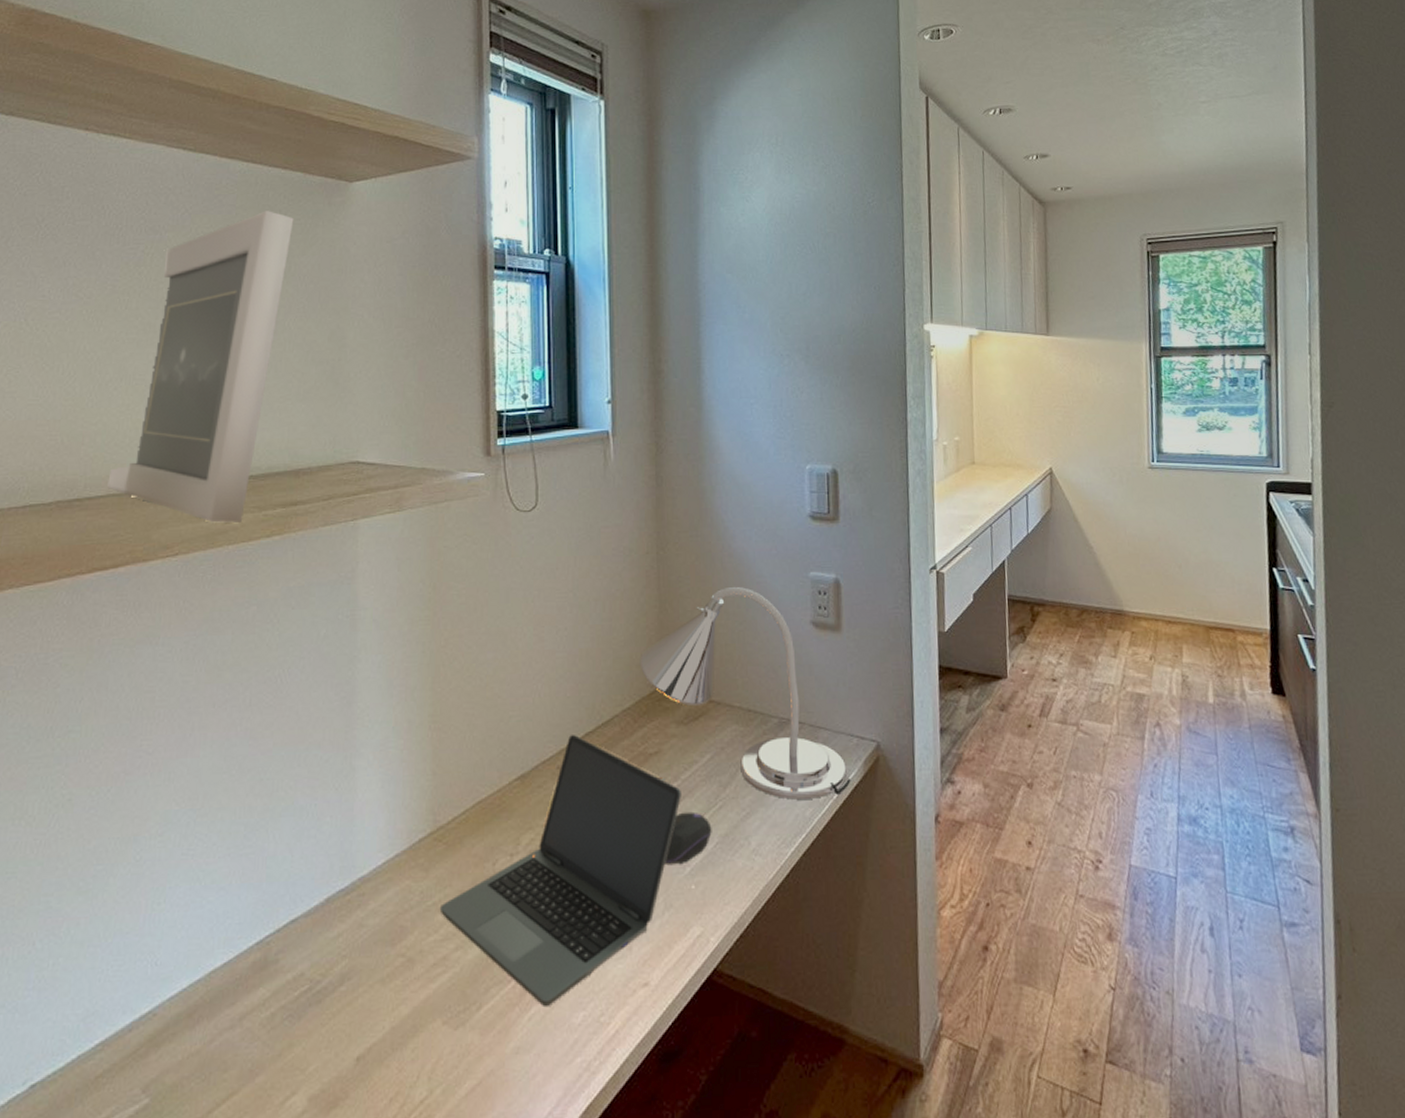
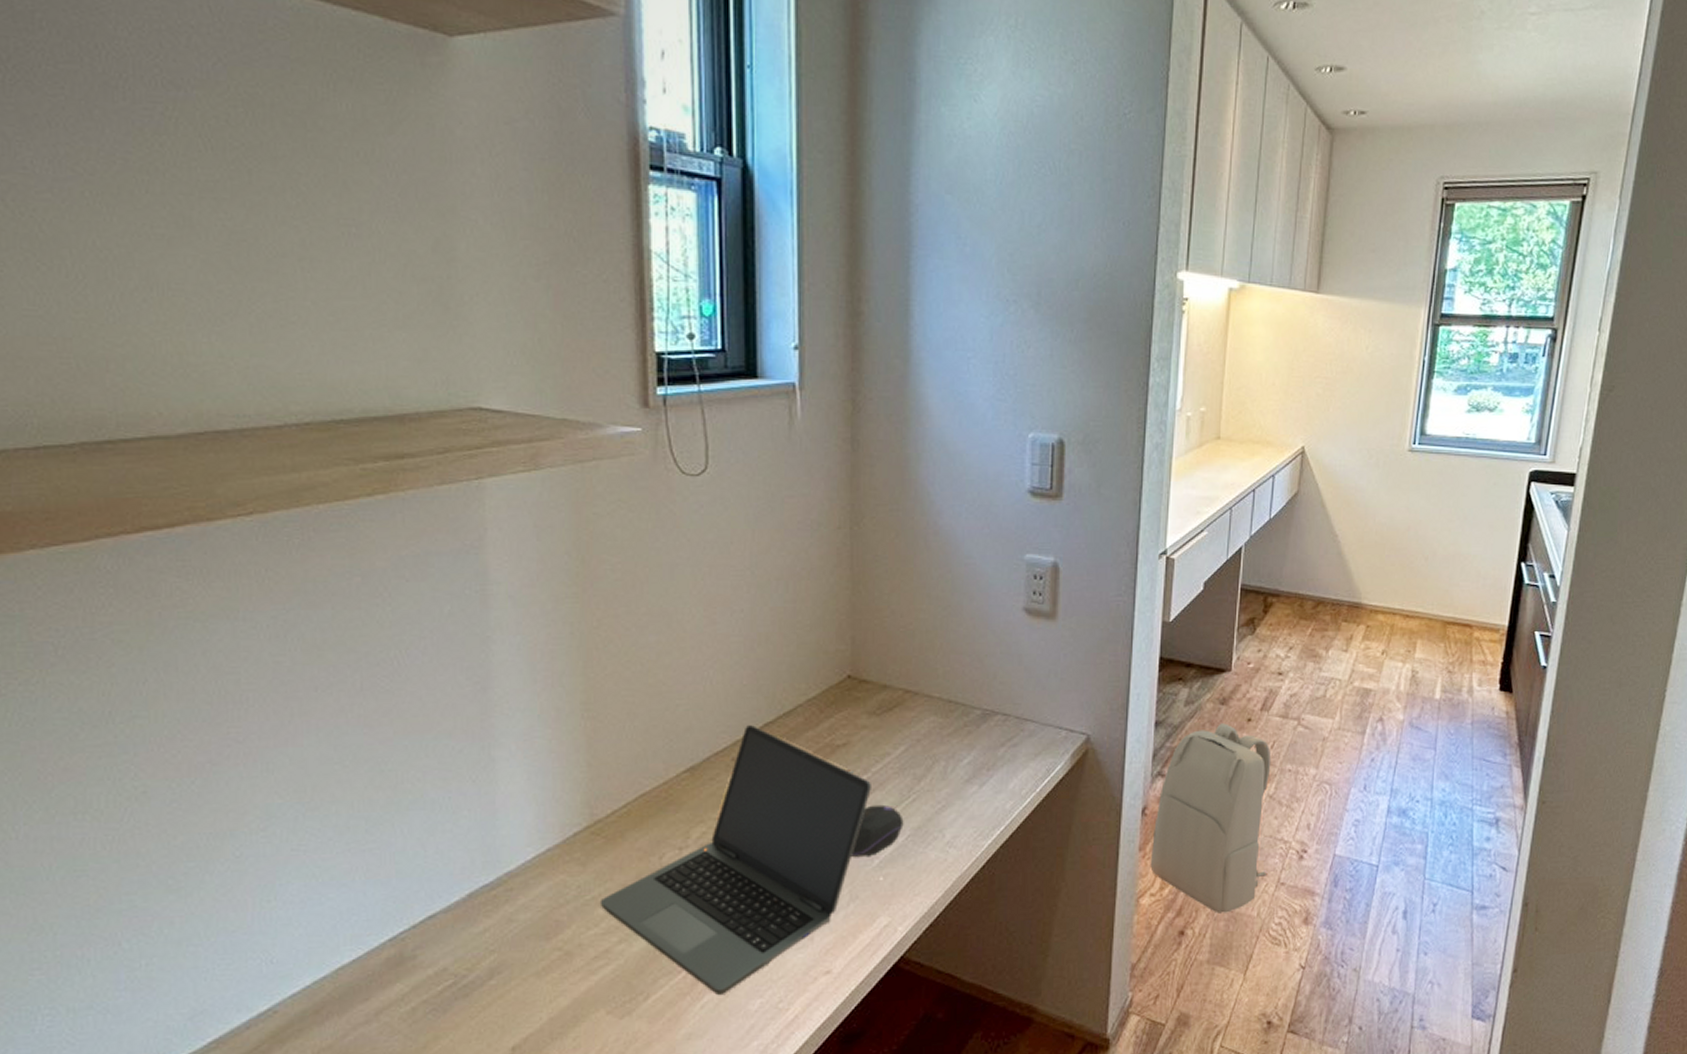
picture frame: present [107,211,294,523] -> none [148,68,374,477]
table lamp: present [639,586,851,800] -> none [827,567,1057,793]
backpack: none [947,729,1065,928] -> present [1150,723,1272,914]

